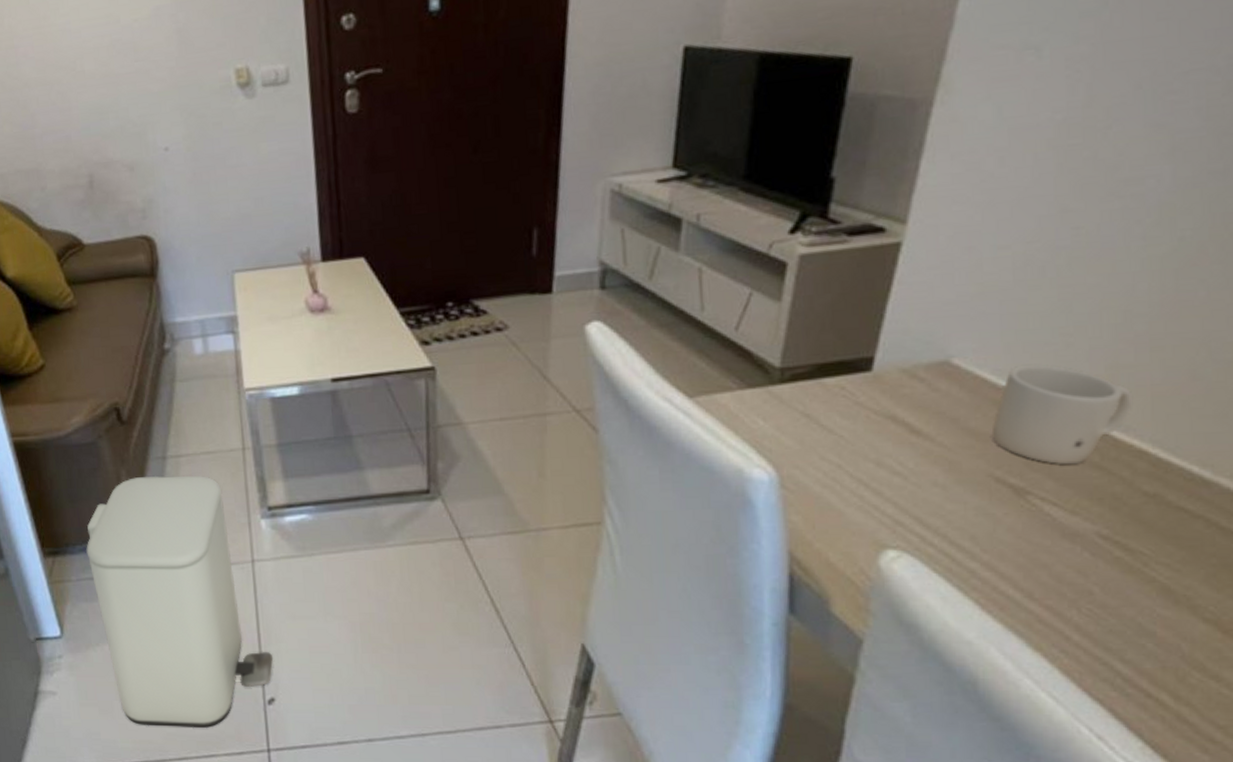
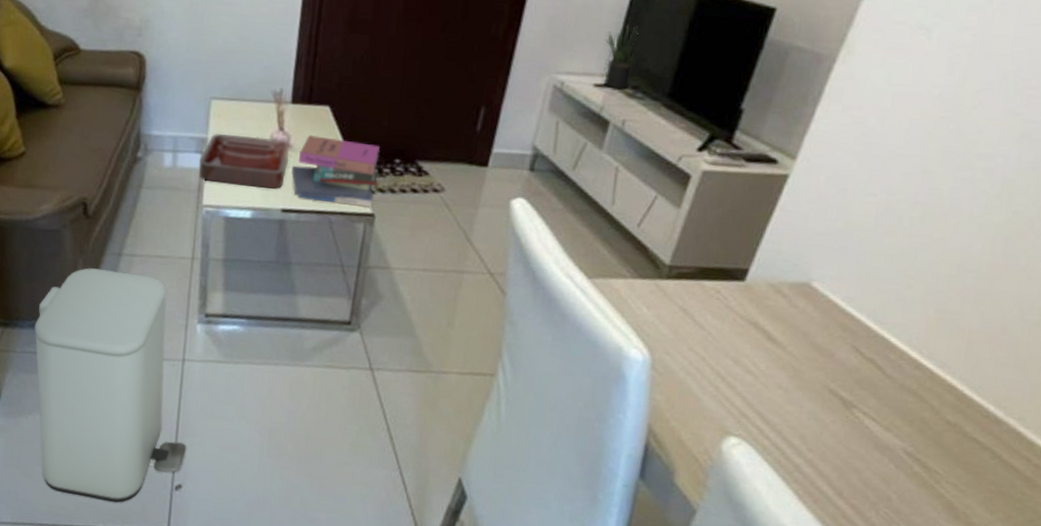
decorative tray: none [231,303,329,362] -> present [198,133,289,189]
books: none [335,290,432,364] -> present [291,134,381,208]
potted plant: none [661,106,699,182] -> present [603,24,638,91]
mug: present [993,364,1134,465] -> none [834,297,953,388]

